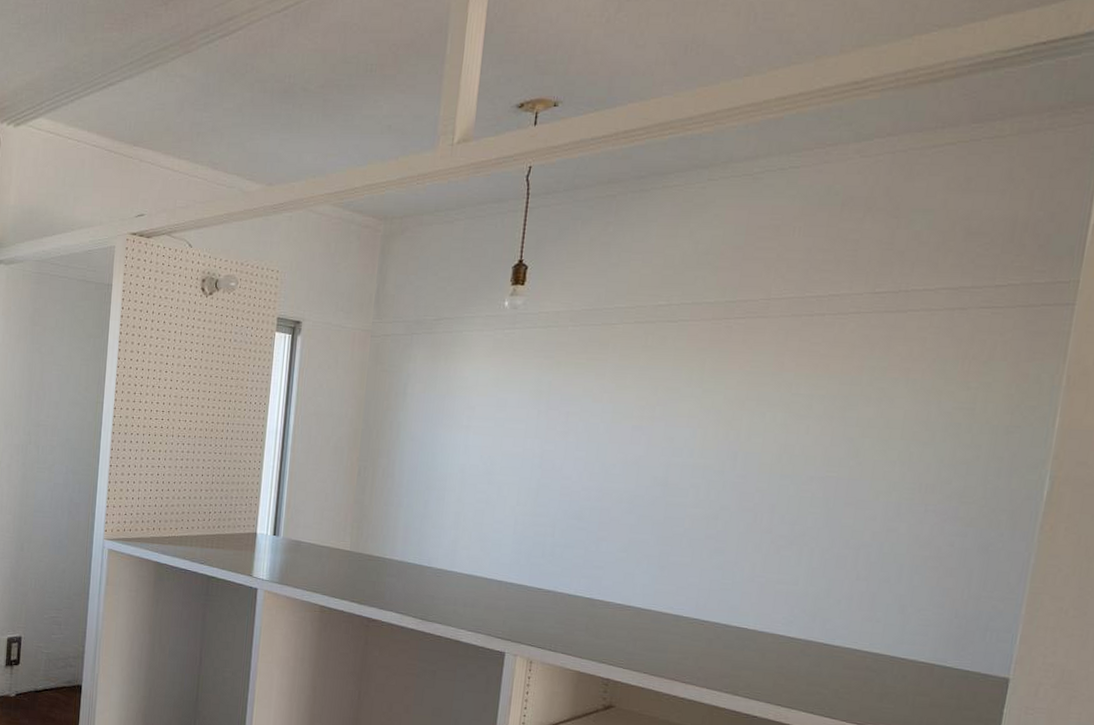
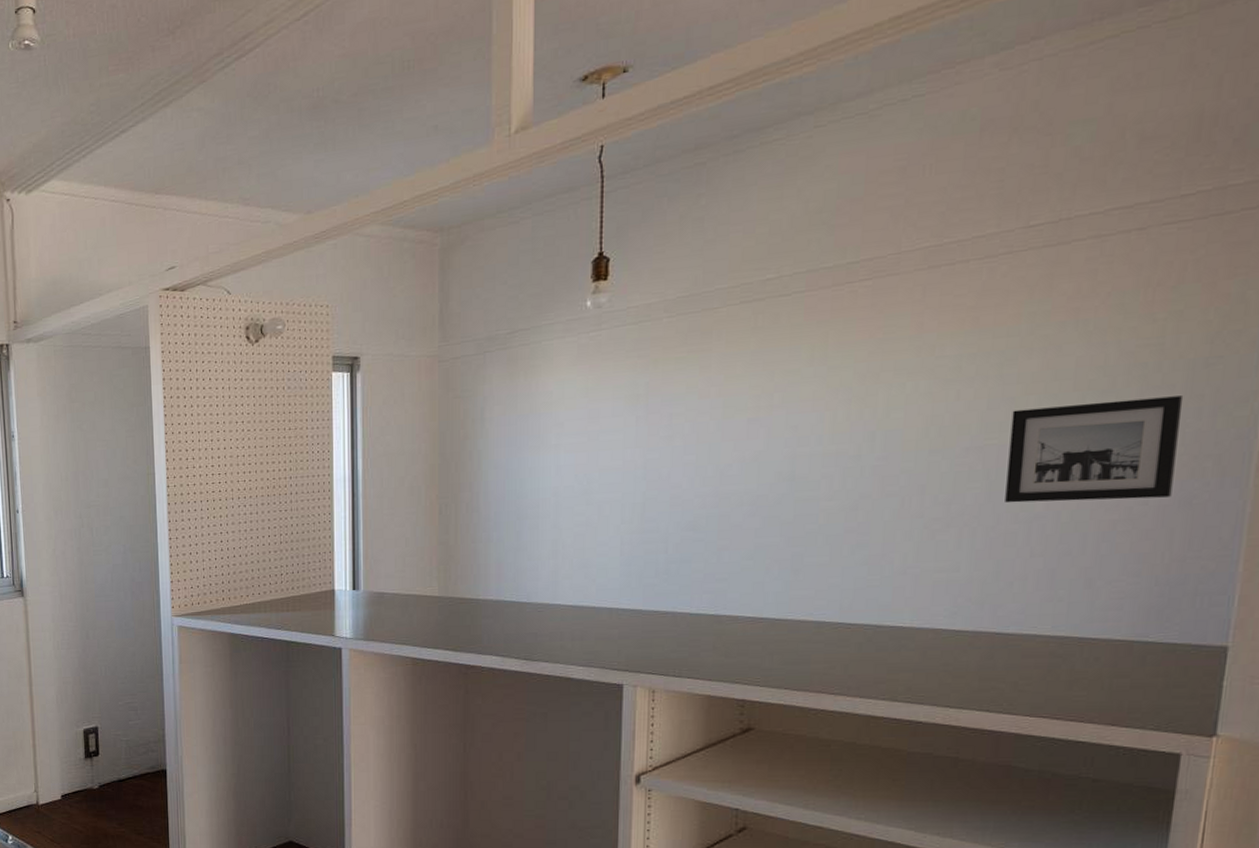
wall art: none [839,449,988,542] -> present [1005,395,1184,503]

